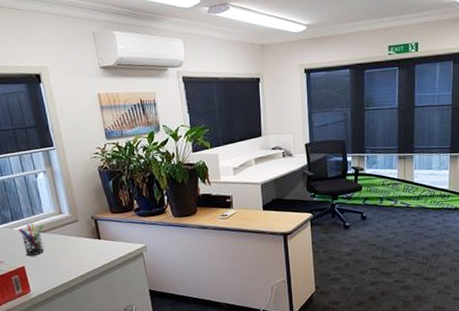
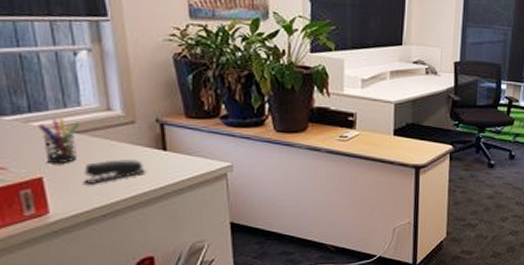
stapler: none [49,248,89,269] -> present [84,159,147,184]

